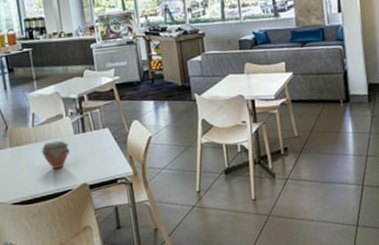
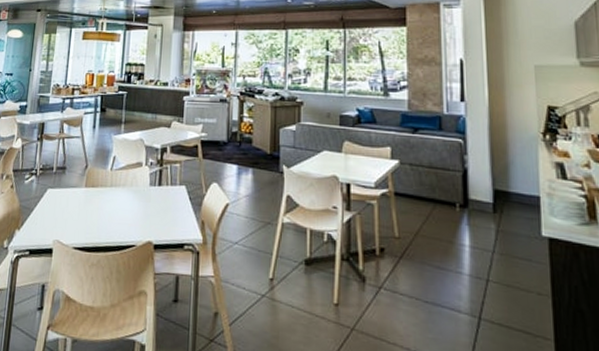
jar: present [41,140,70,169] -> none [113,189,142,219]

